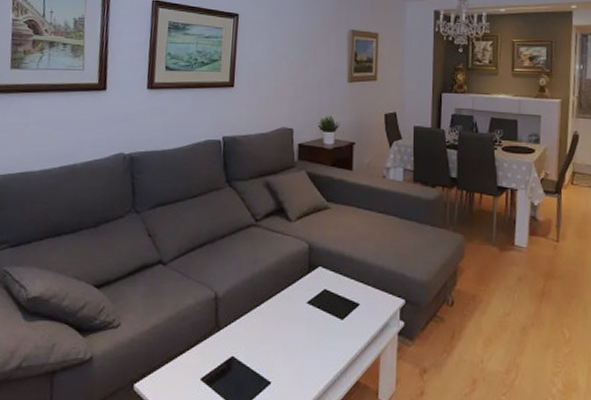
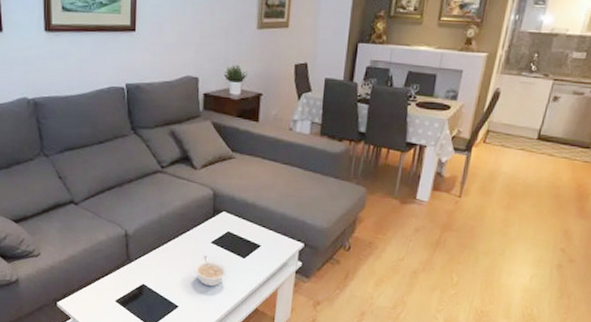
legume: none [289,319,325,356] -> present [194,256,227,287]

